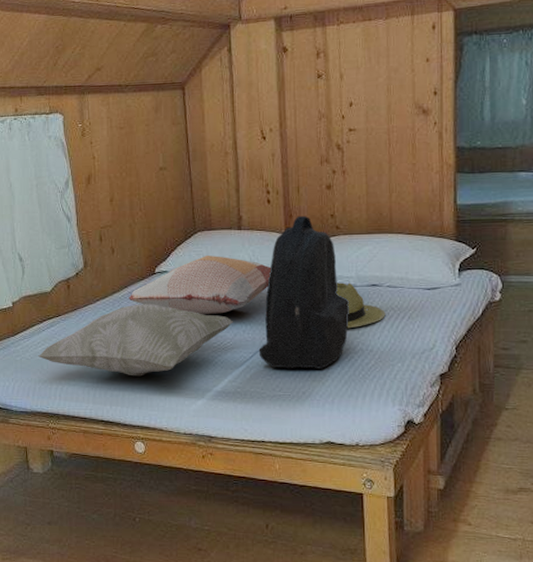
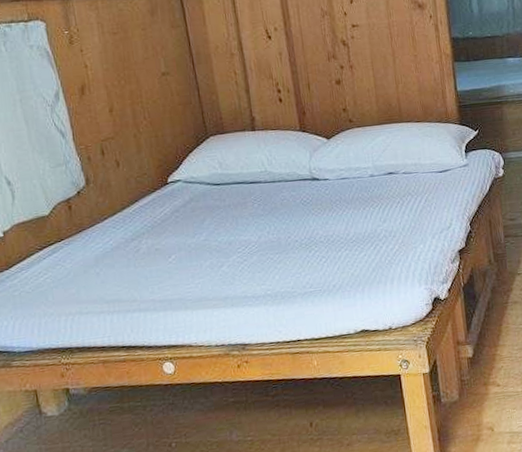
decorative pillow: present [38,304,234,376] -> none [41,215,257,295]
decorative pillow: present [129,255,271,315] -> none [140,159,290,221]
backpack: present [258,215,349,369] -> none [285,111,371,265]
straw hat: present [336,282,386,329] -> none [355,173,404,218]

